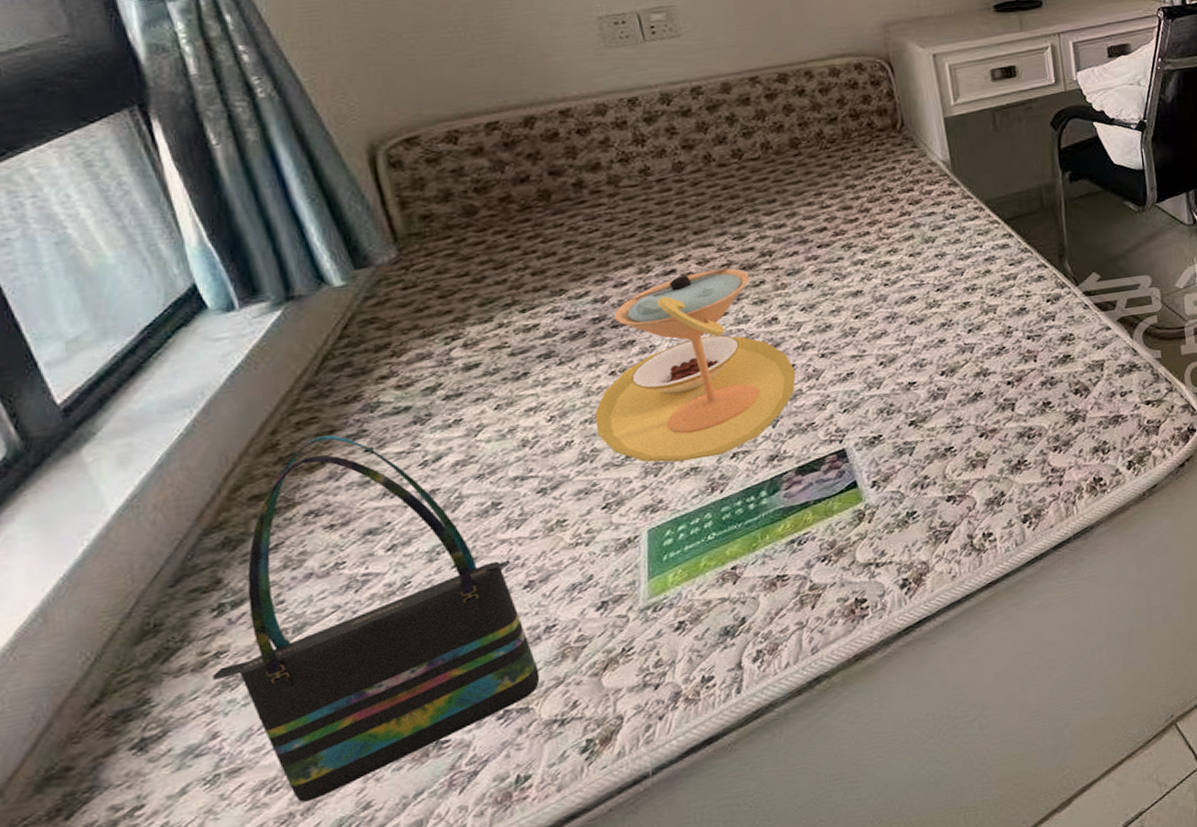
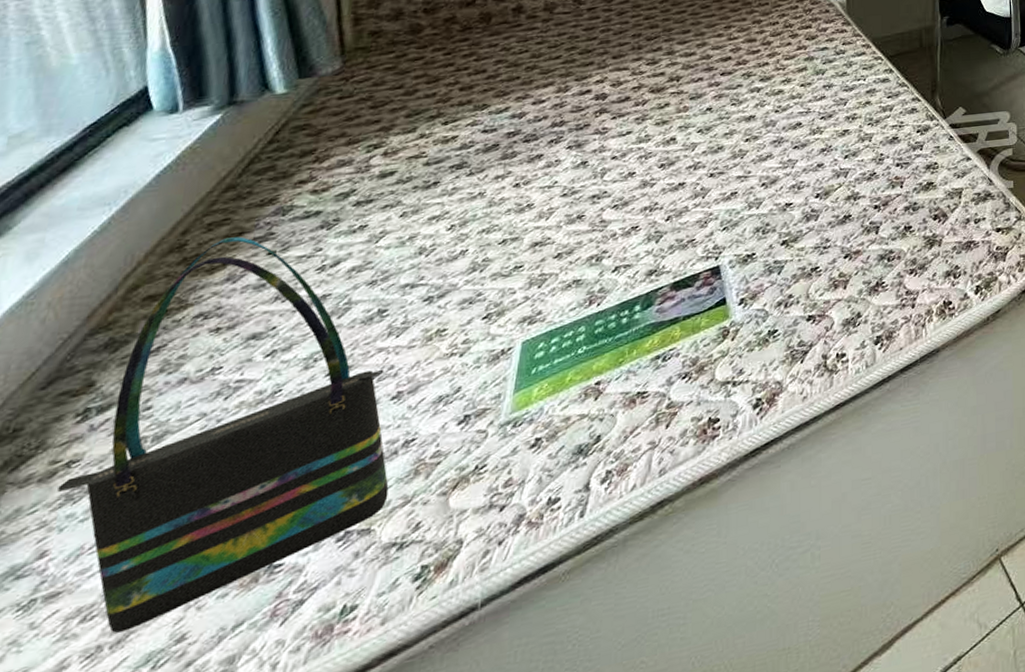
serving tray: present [594,267,796,462] -> none [492,90,685,274]

